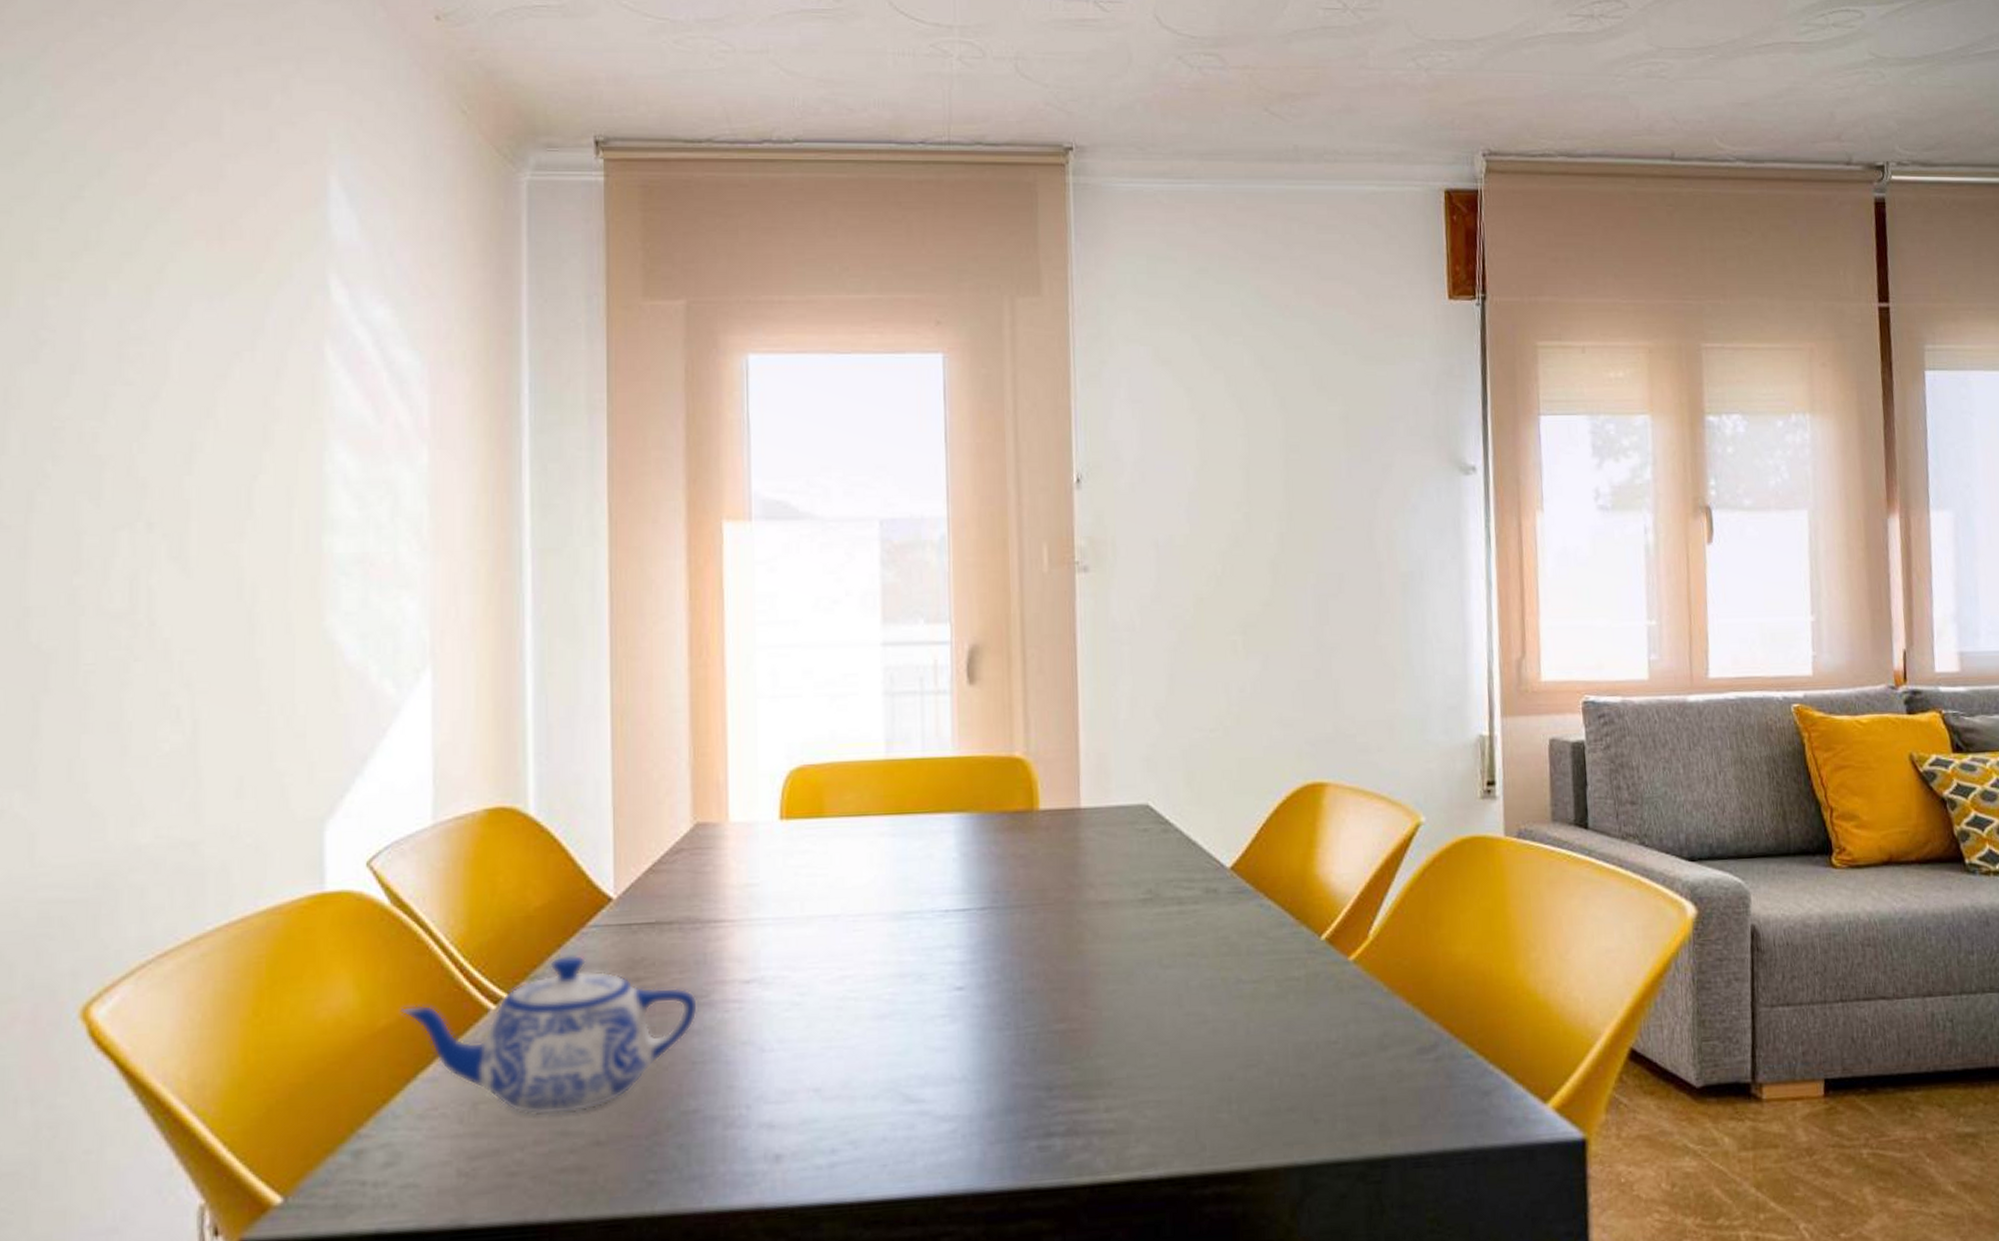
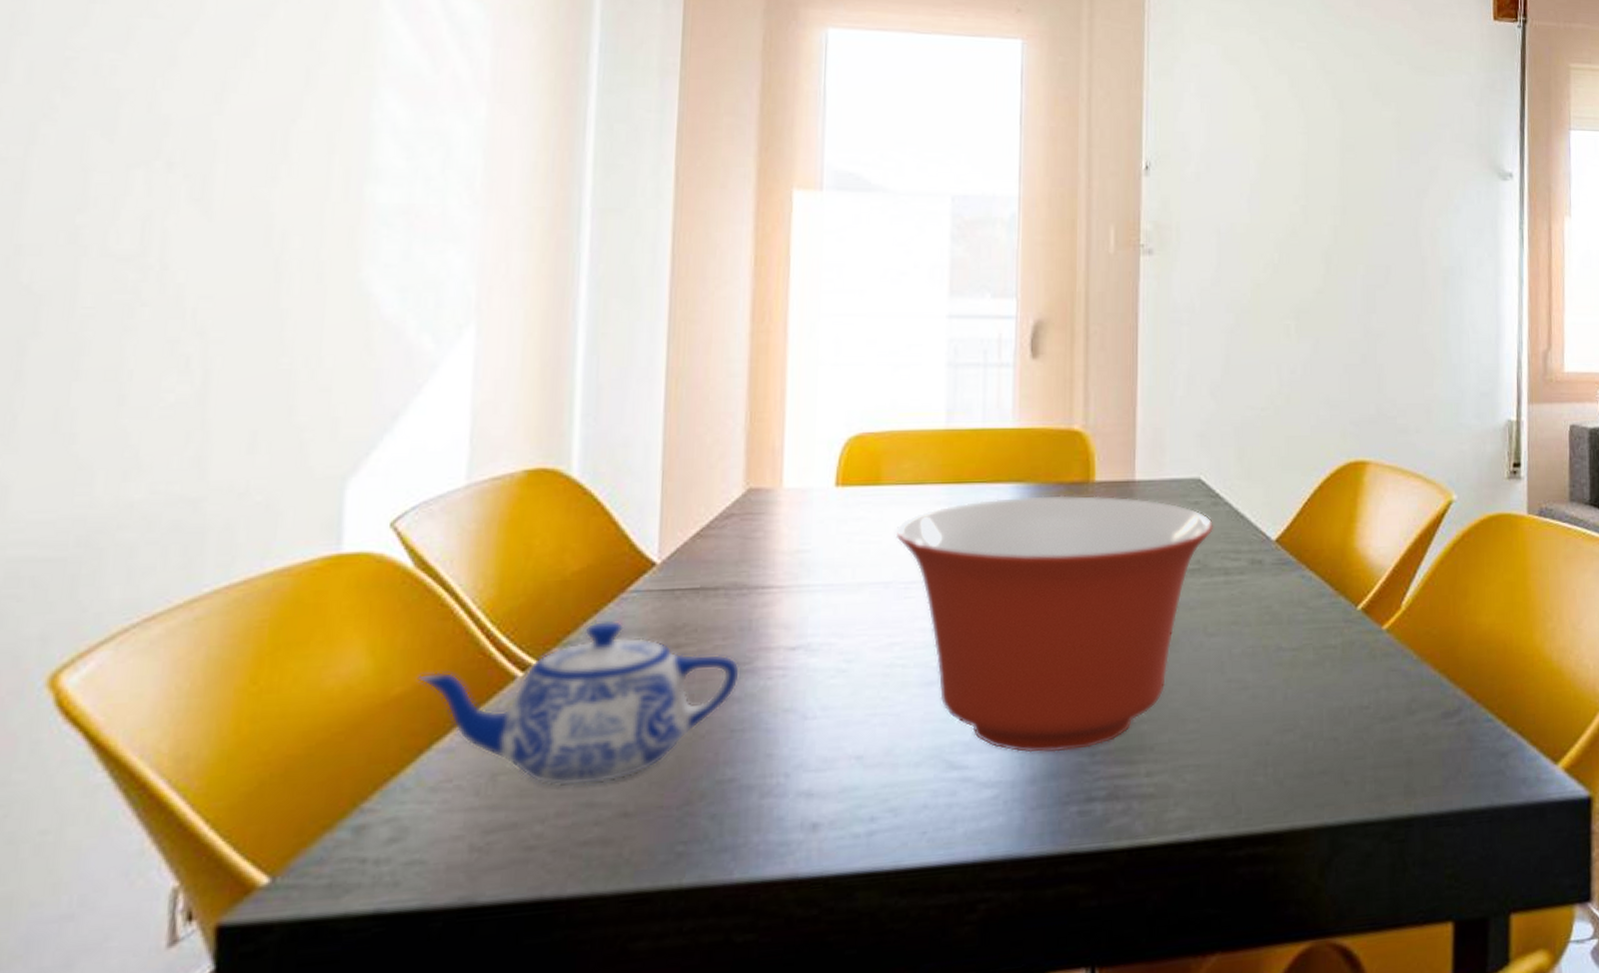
mixing bowl: none [841,824,1165,1087] -> present [895,495,1214,753]

